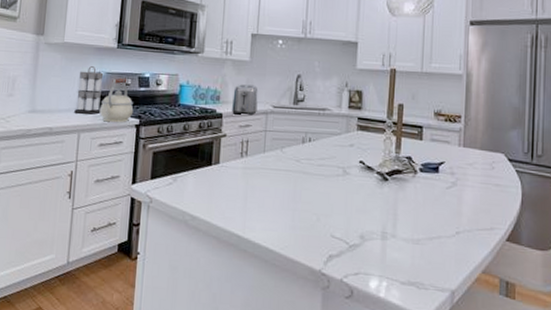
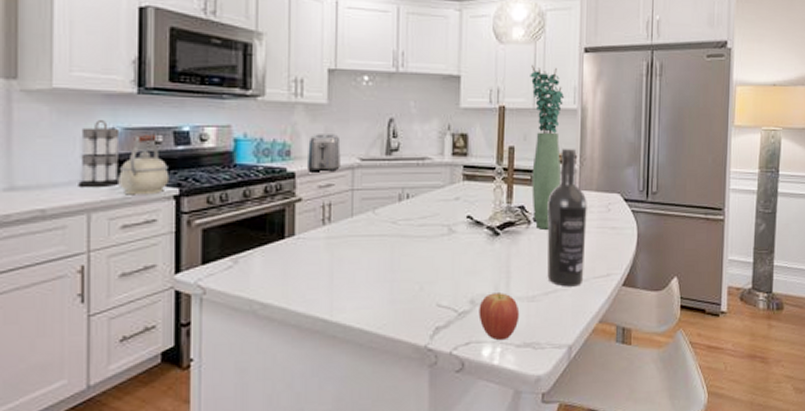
fruit: none [367,231,405,276] -> present [478,291,520,341]
vase: none [418,34,451,180] -> present [530,64,565,230]
wine bottle: none [432,108,471,236] -> present [547,148,587,287]

